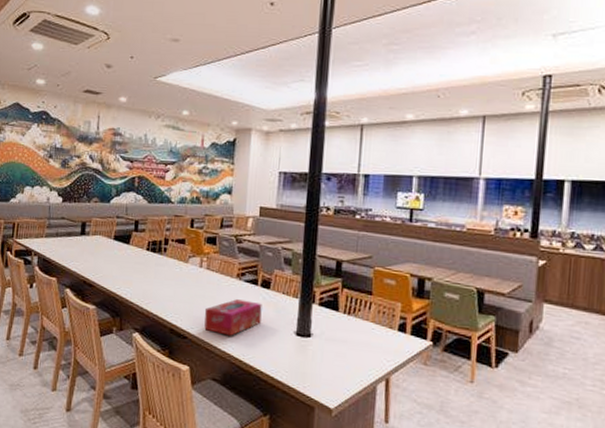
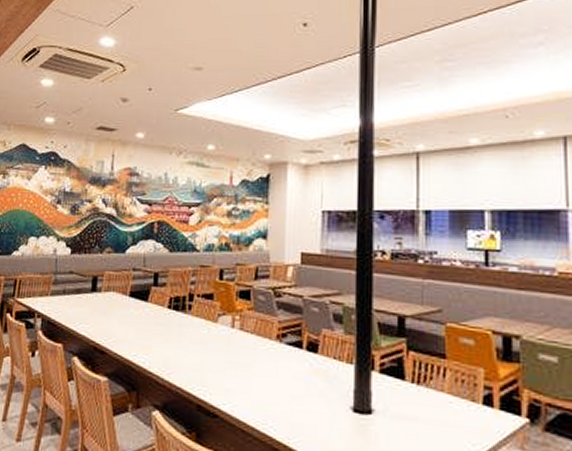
tissue box: present [204,299,262,336] -> none [238,366,309,414]

